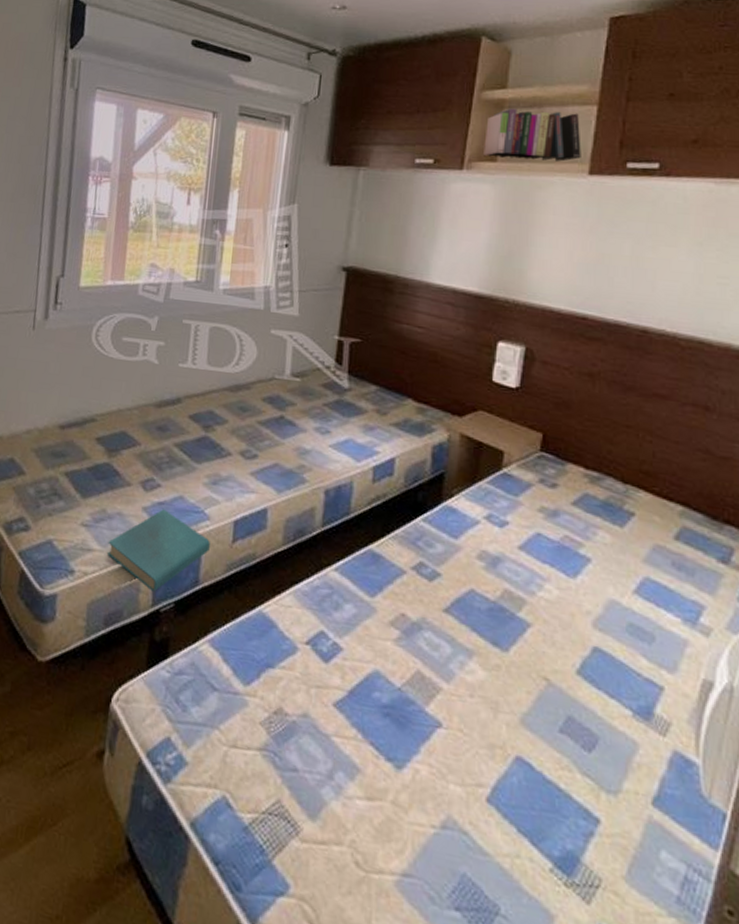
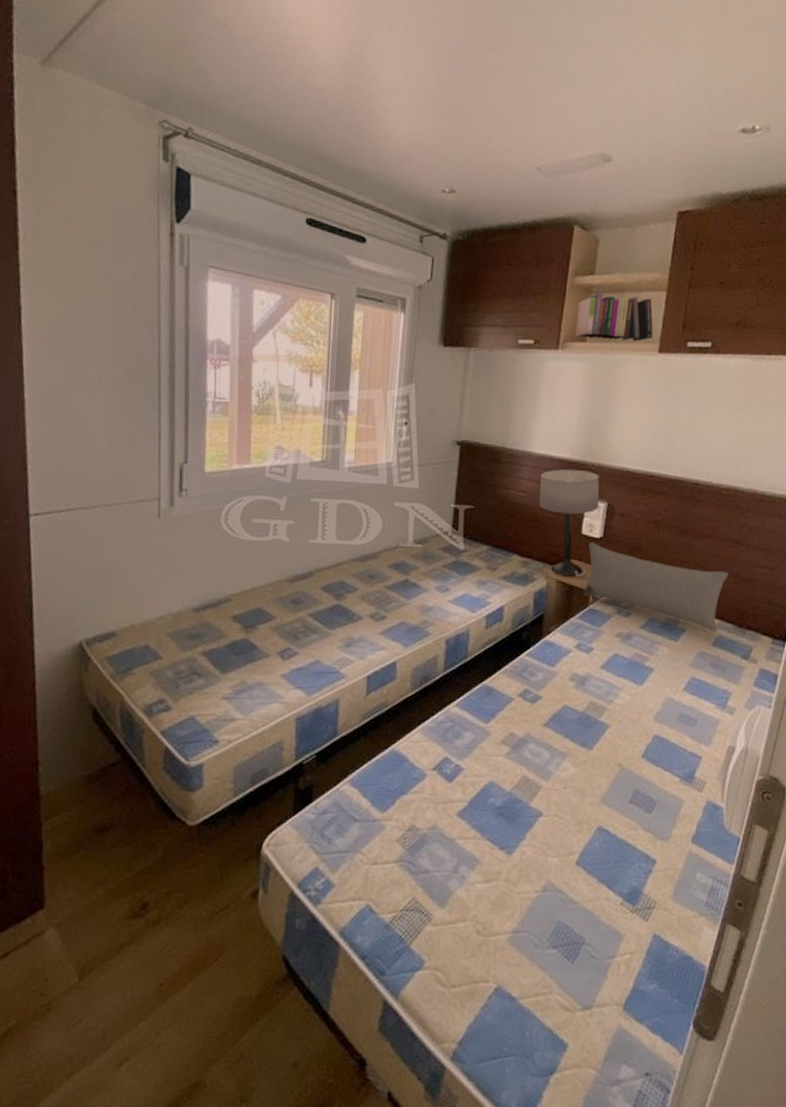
book: present [108,509,210,592] -> none [250,674,346,748]
table lamp: none [438,303,515,434] -> present [538,469,600,578]
pillow: none [493,392,694,523] -> present [582,542,728,633]

